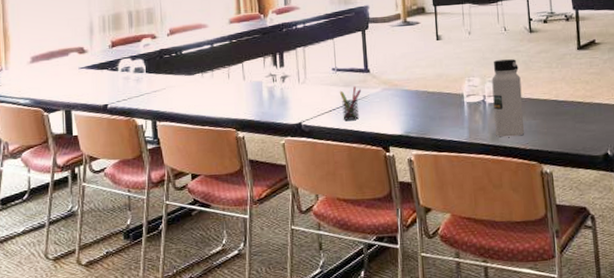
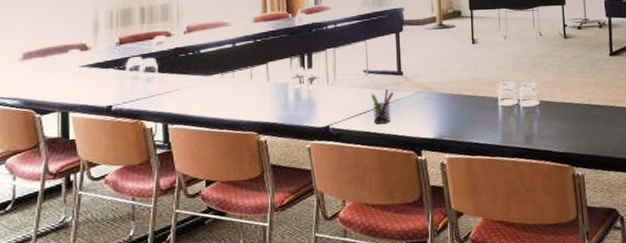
water bottle: present [492,59,525,137] -> none [526,64,558,141]

